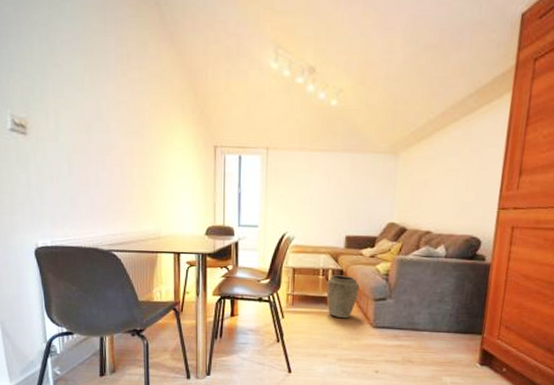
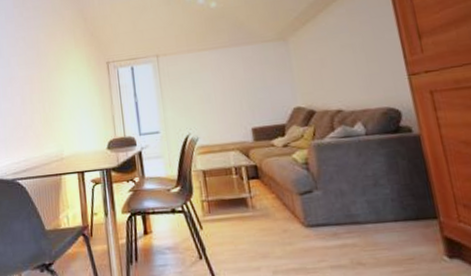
vase: present [326,275,360,319] -> none [242,170,280,221]

